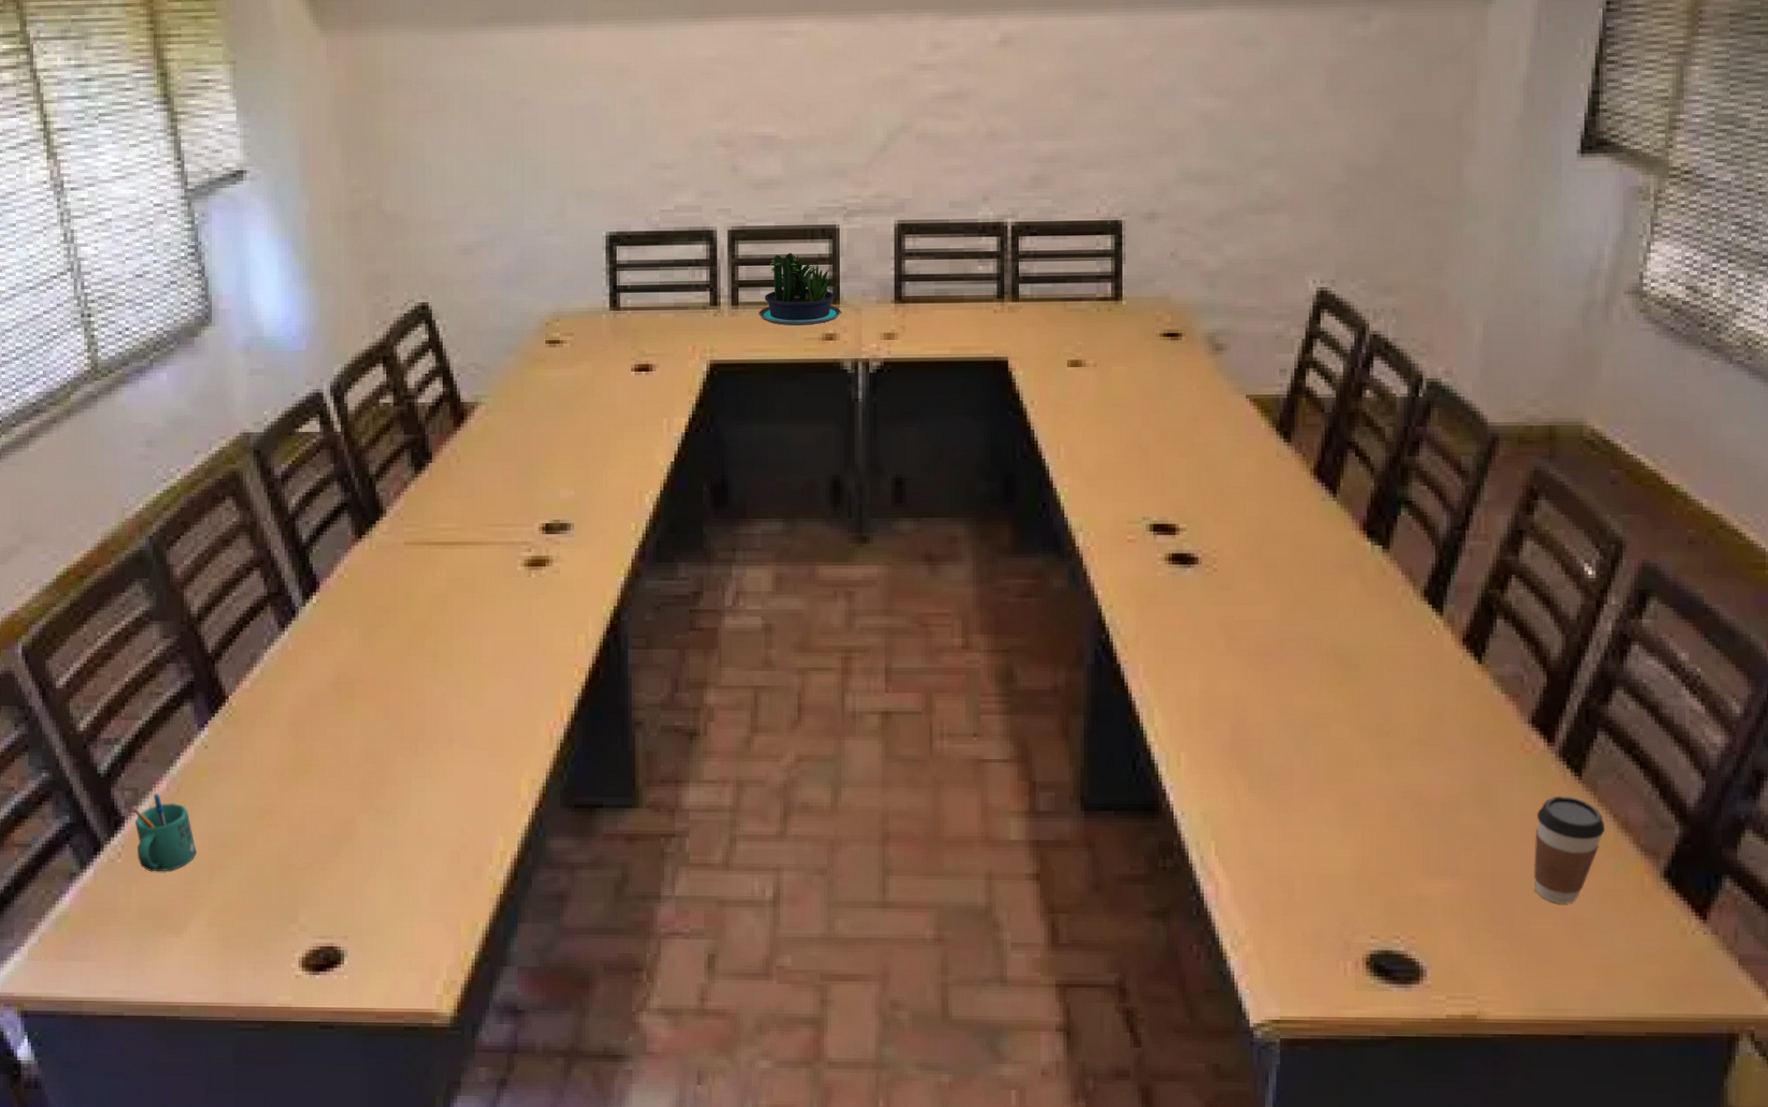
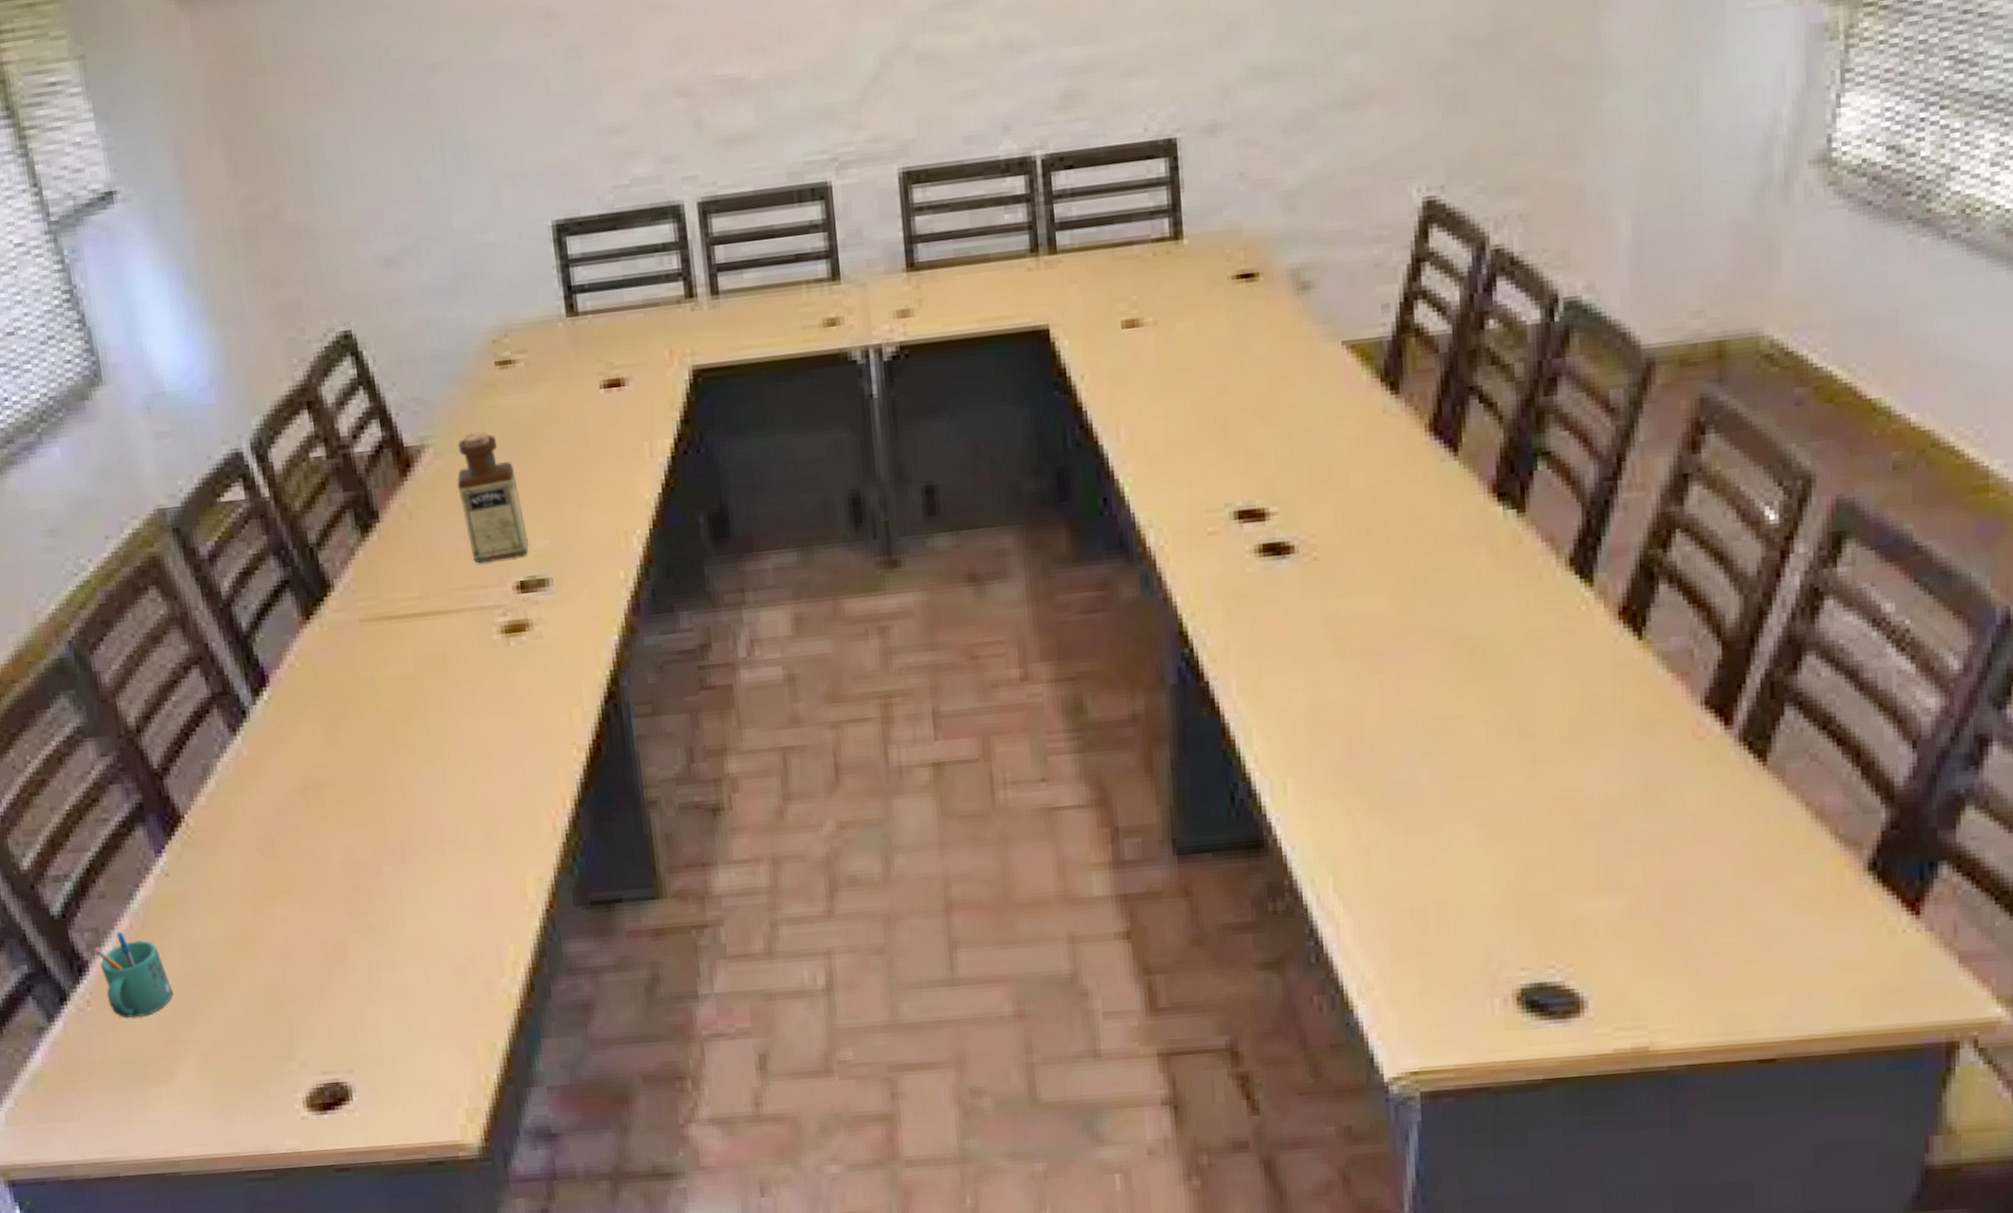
bottle: none [502,396,556,506] -> present [456,431,529,564]
potted plant: present [758,253,842,326] -> none [744,223,844,314]
coffee cup: present [1534,796,1605,903] -> none [1712,786,1796,912]

